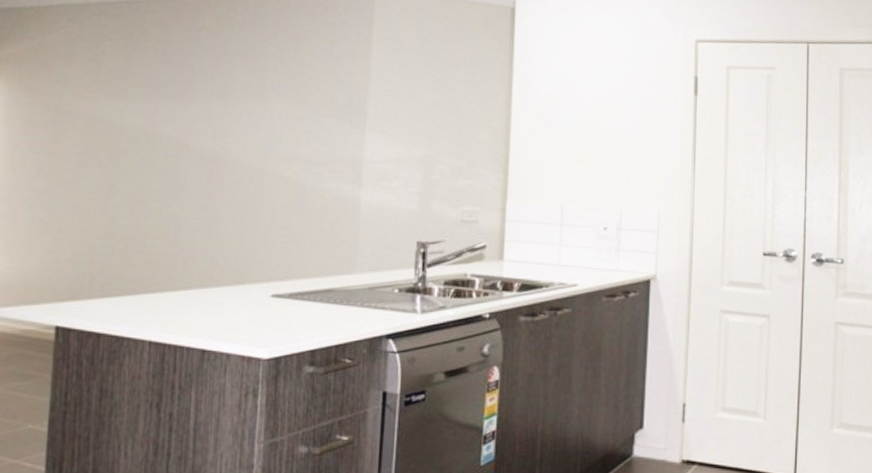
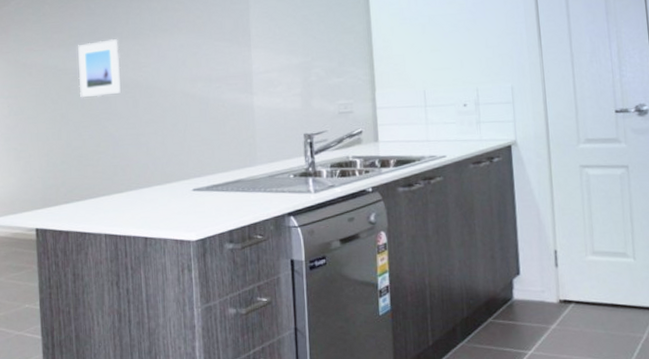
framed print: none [138,96,199,167] -> present [78,39,121,98]

